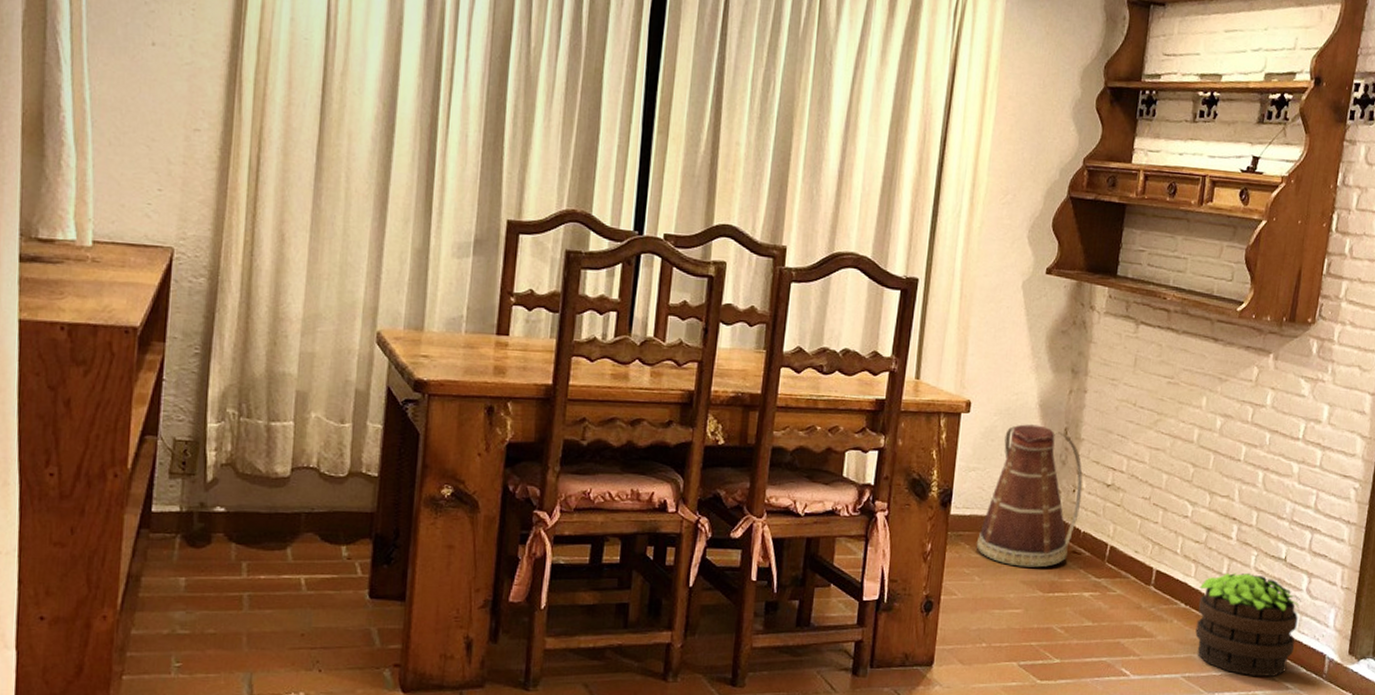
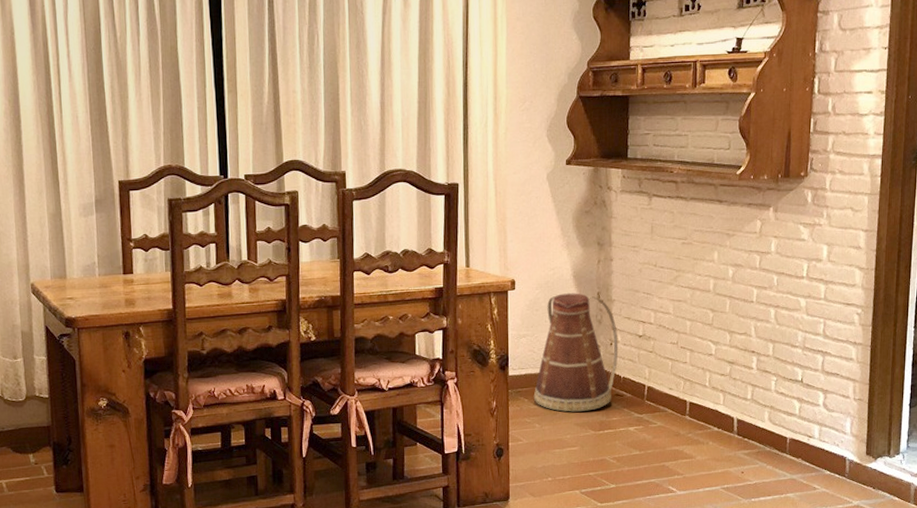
potted plant: present [1195,572,1302,677] -> none [728,395,820,482]

